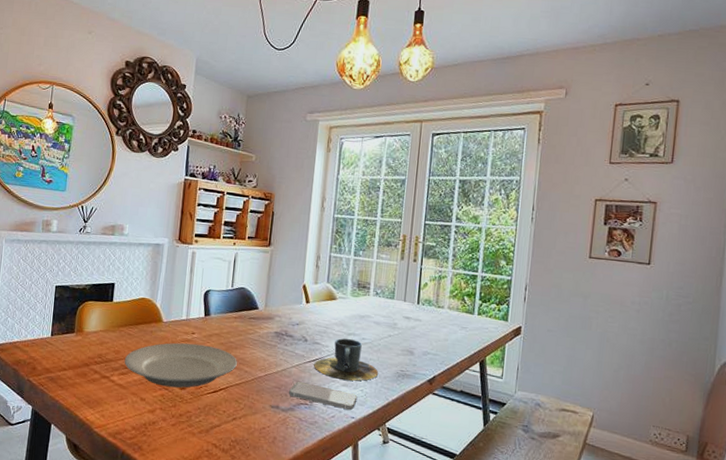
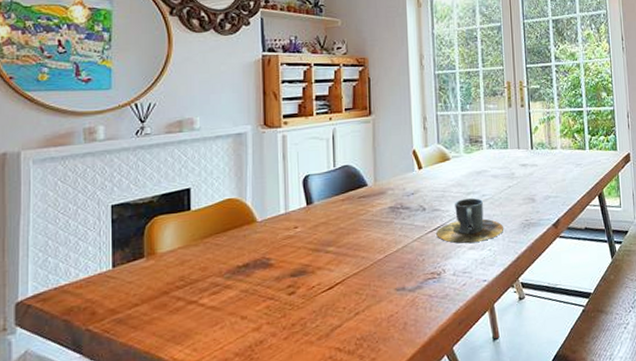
plate: present [124,342,237,388] -> none [214,237,352,297]
smartphone: present [289,382,358,410] -> none [414,254,487,274]

